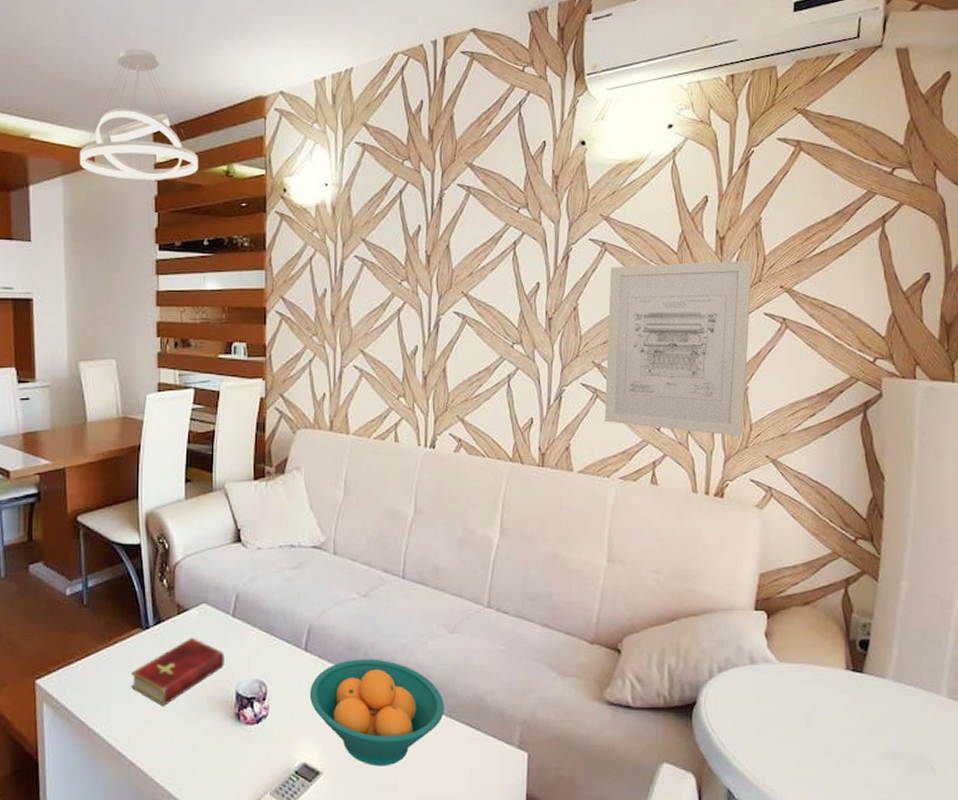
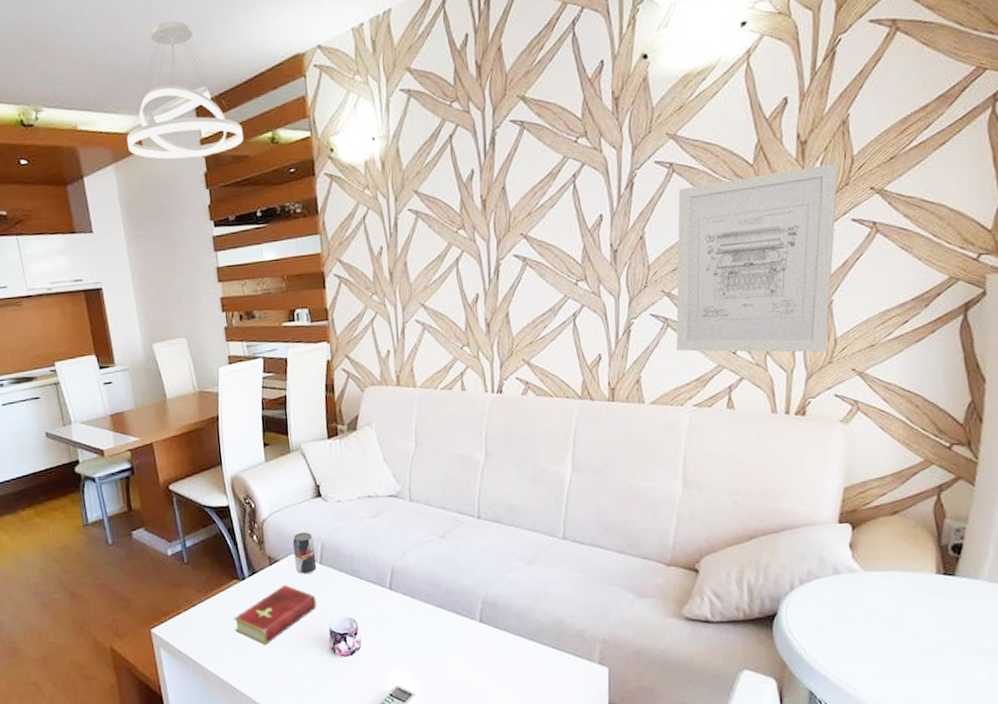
beverage can: none [205,579,229,628] -> present [292,532,317,575]
fruit bowl: present [310,659,444,767] -> none [398,592,526,686]

